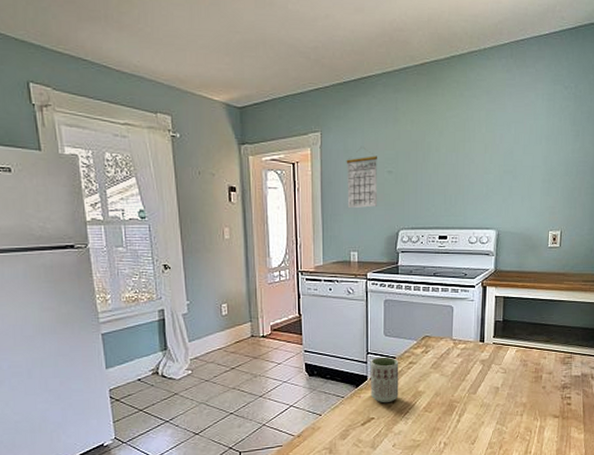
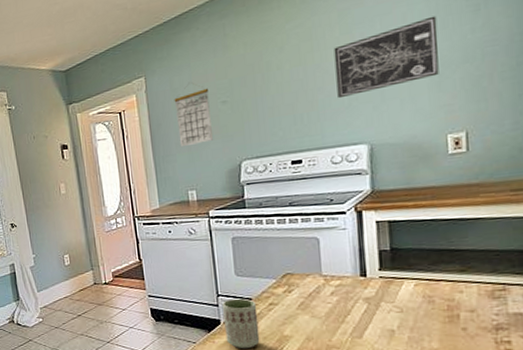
wall art: none [479,132,552,187] -> present [333,15,439,99]

